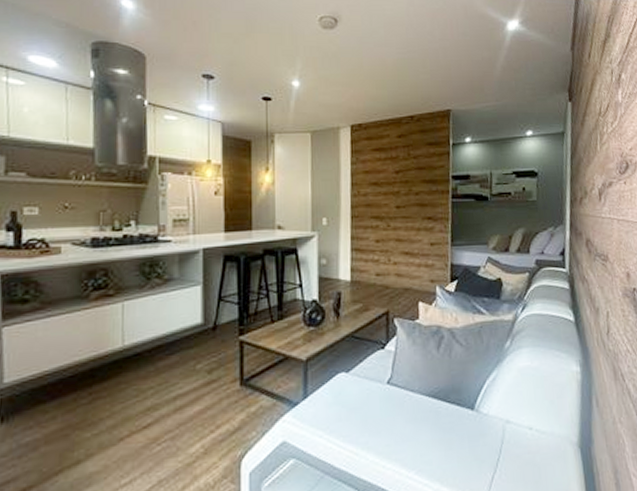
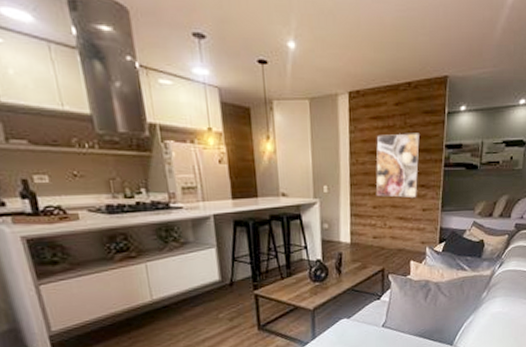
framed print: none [379,164,425,231] -> present [376,133,420,198]

